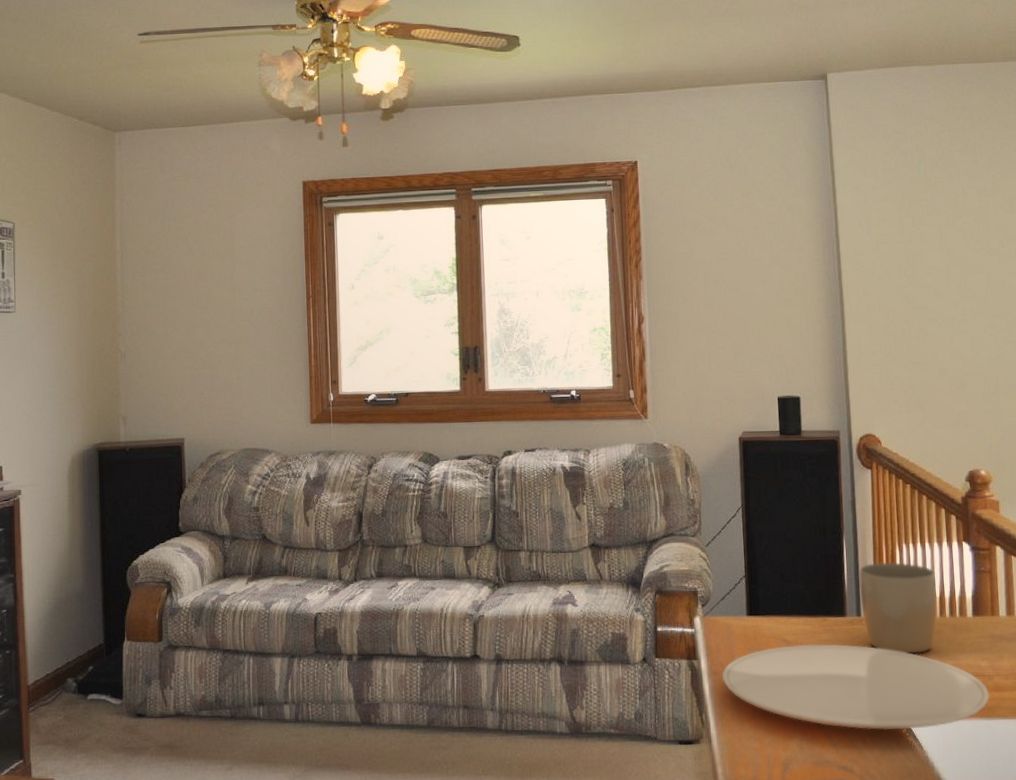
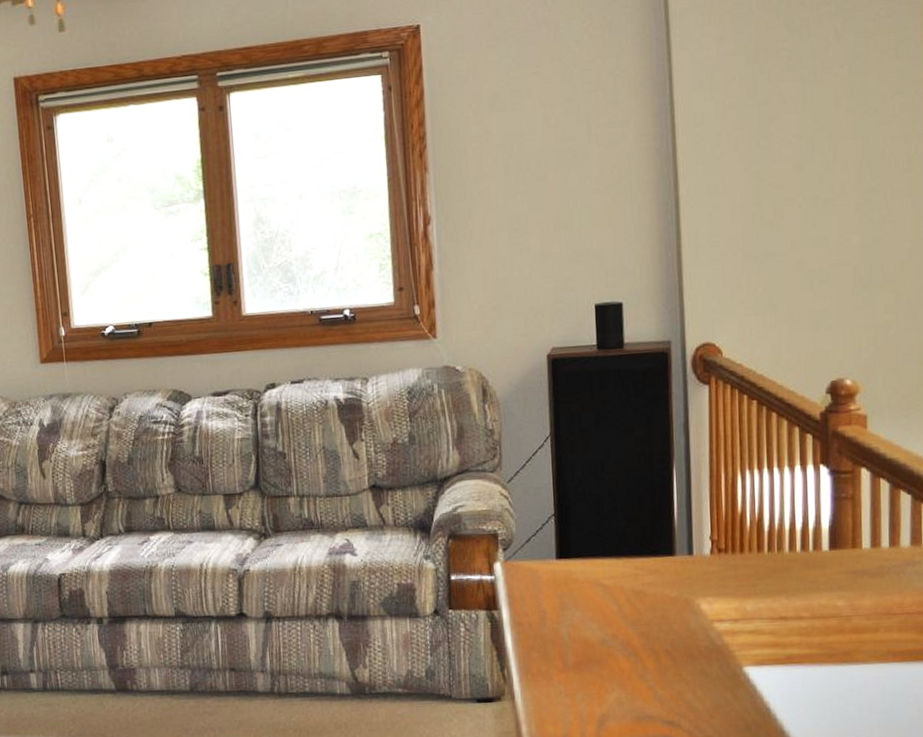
plate: present [722,644,989,730] -> none [527,587,846,681]
mug: present [859,562,937,654] -> none [691,491,787,595]

